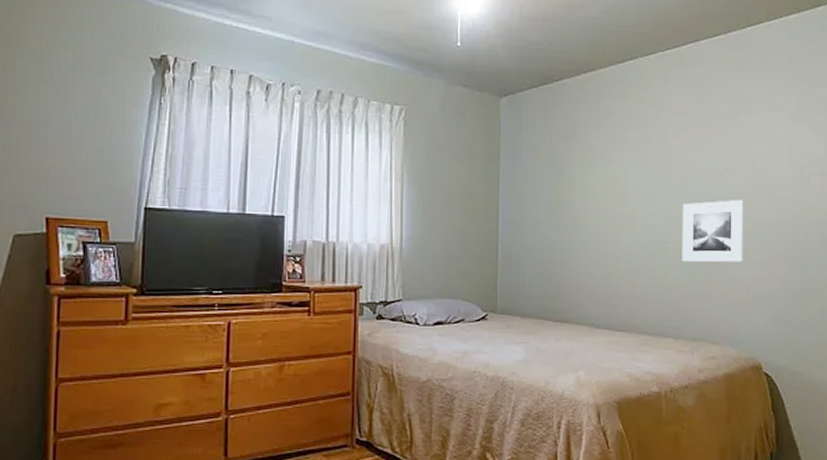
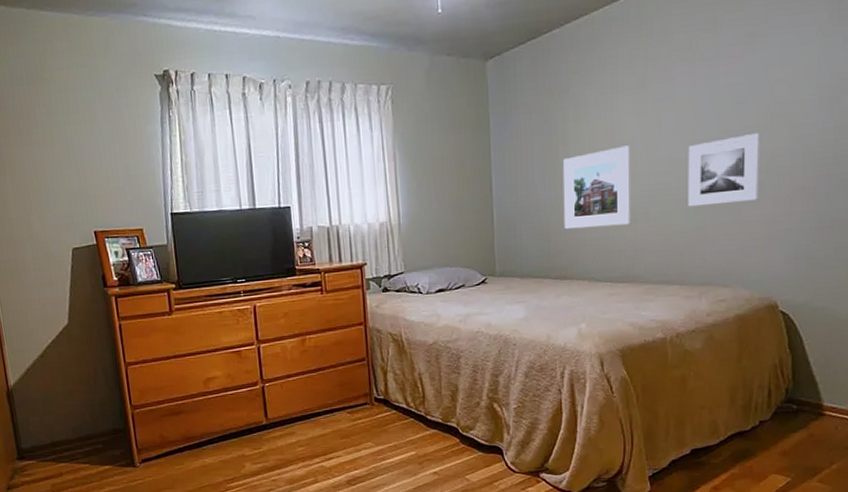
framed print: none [566,196,631,273] -> present [562,145,632,230]

